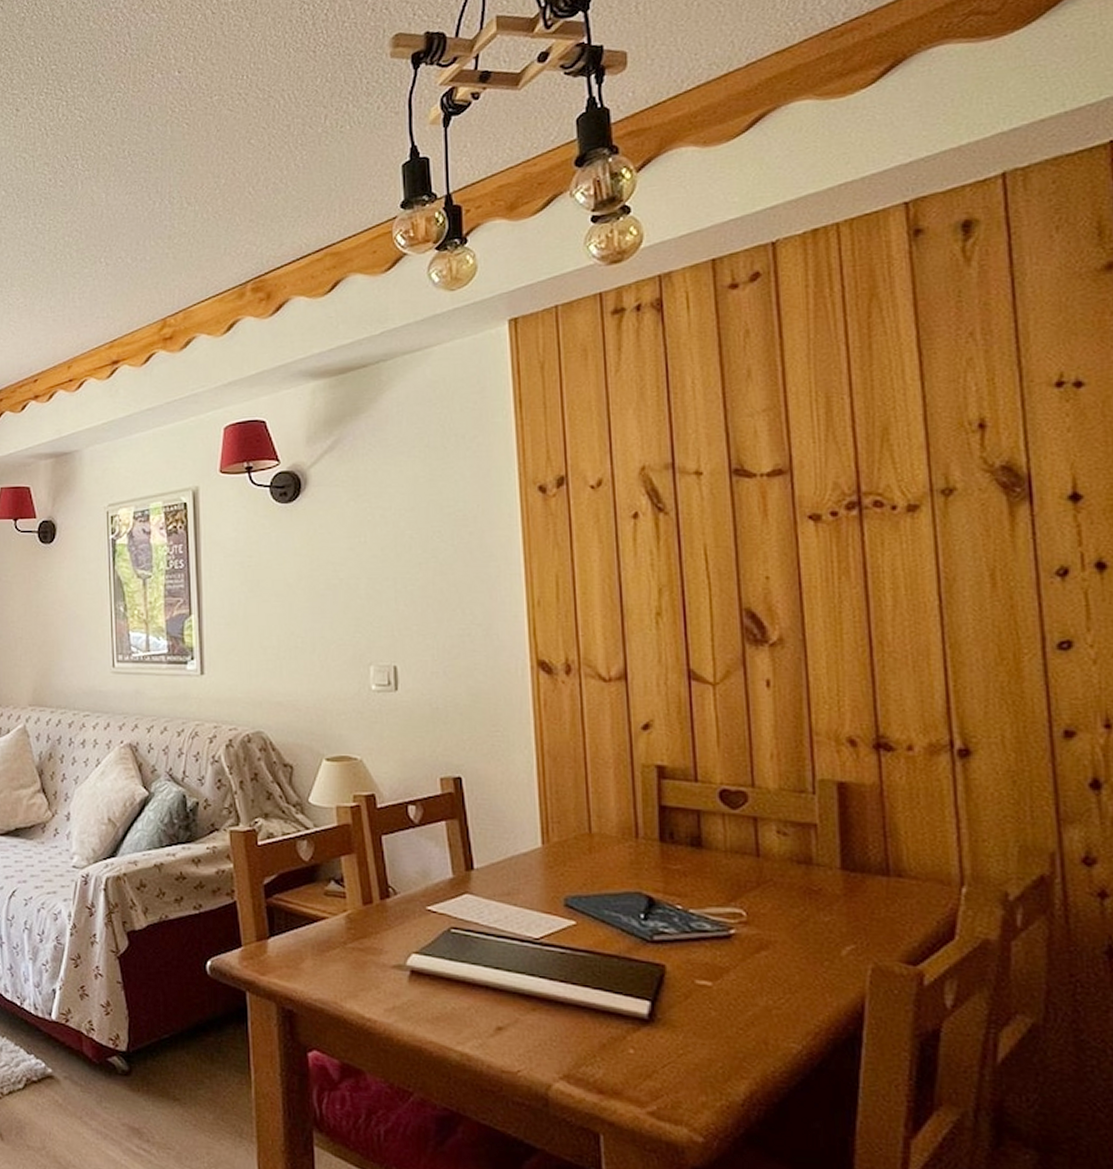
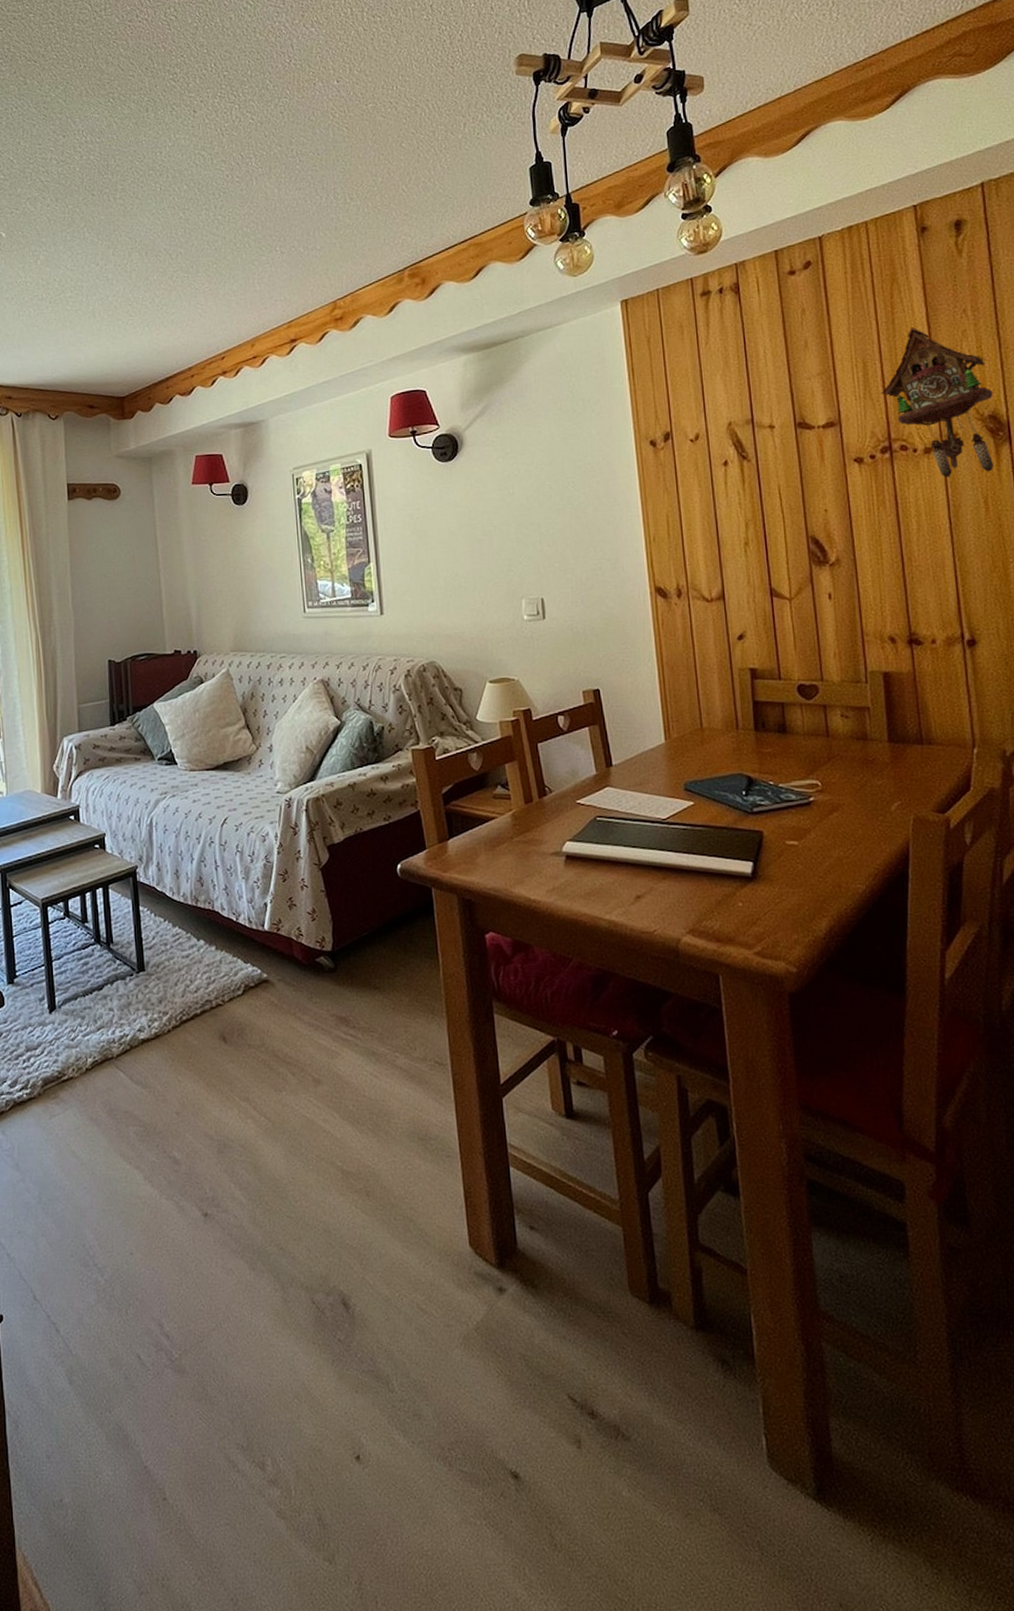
cuckoo clock: none [849,353,1008,543] -> present [881,326,994,478]

